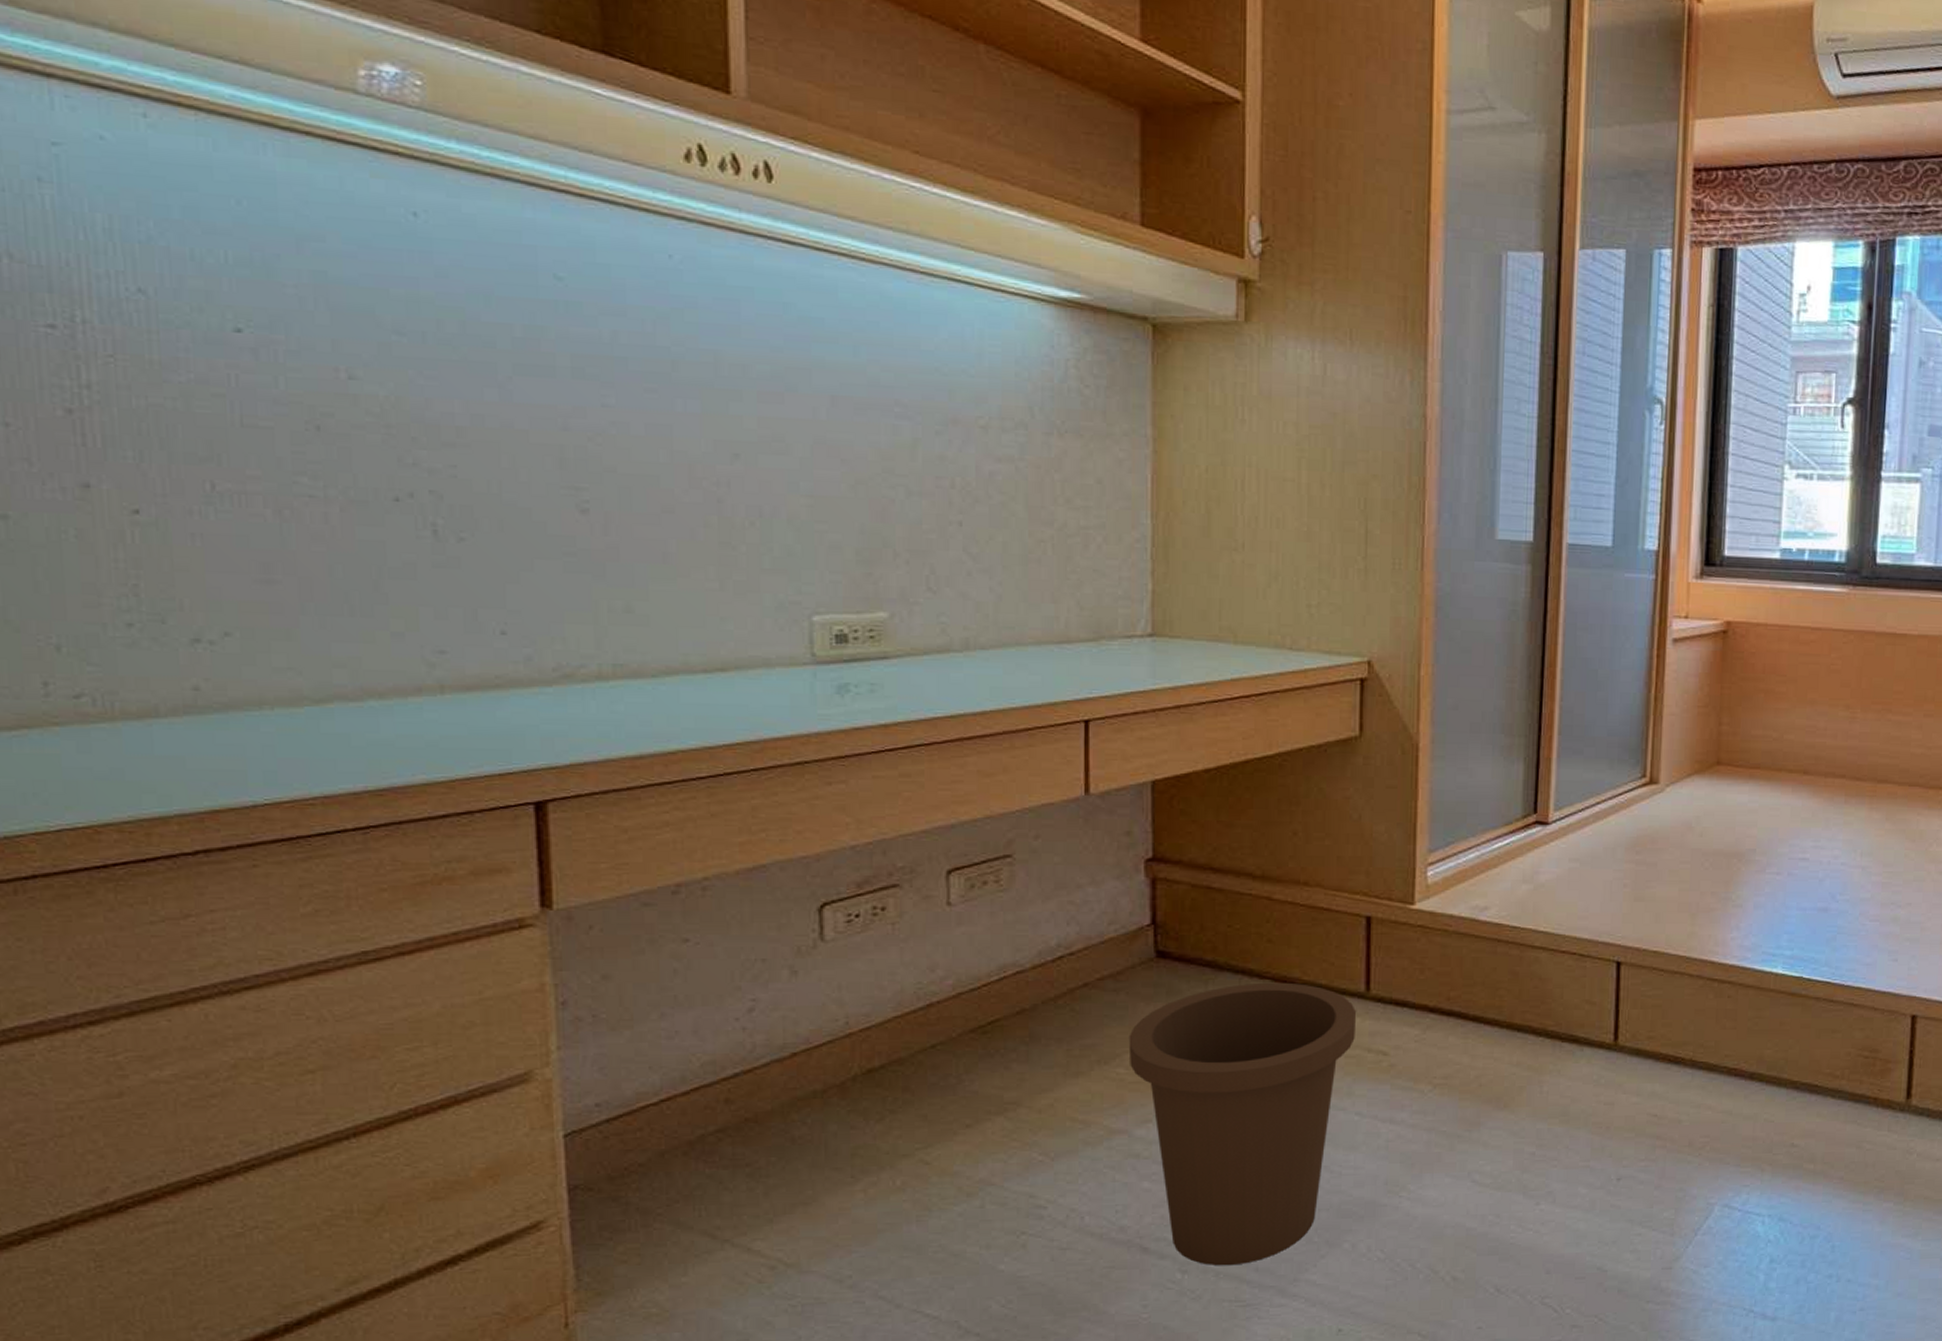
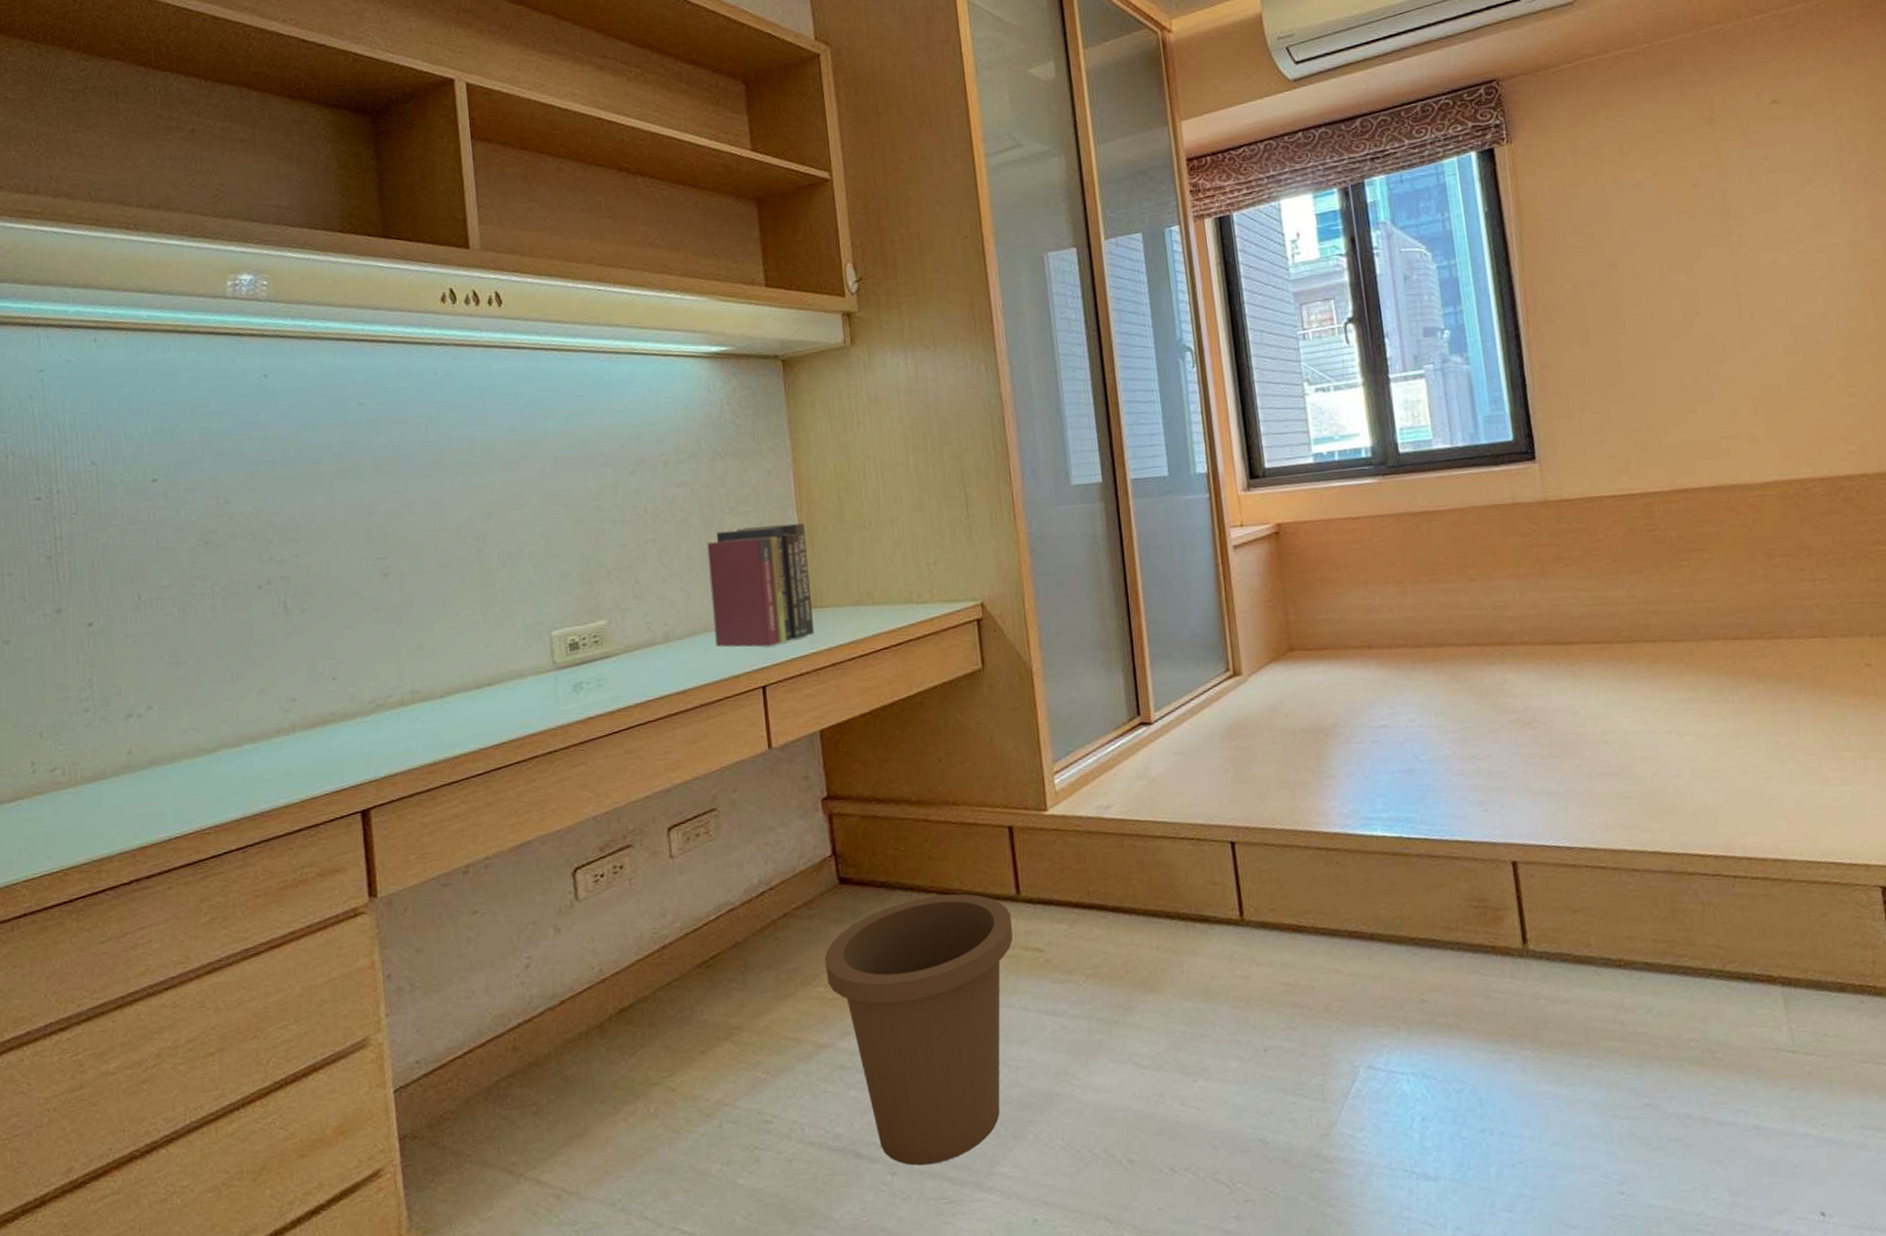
books: none [1030,526,1160,675] -> present [707,523,814,648]

